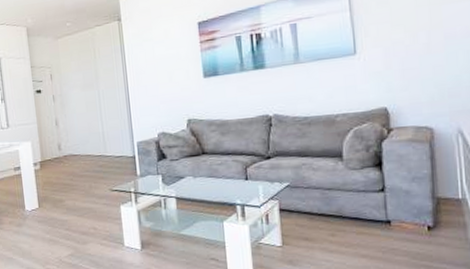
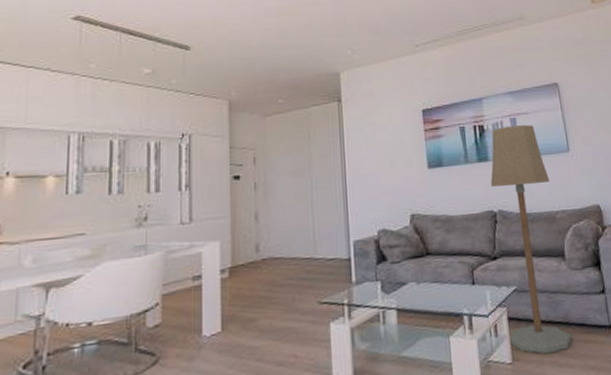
floor lamp: none [266,29,344,242] -> present [490,124,571,355]

